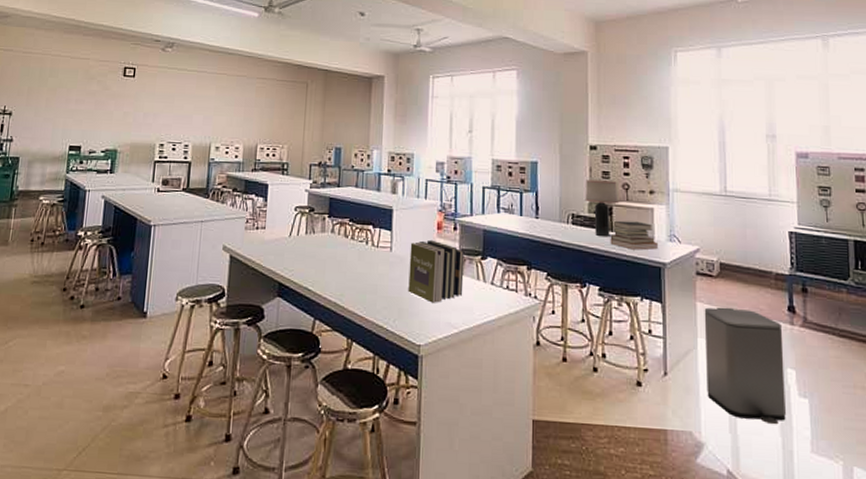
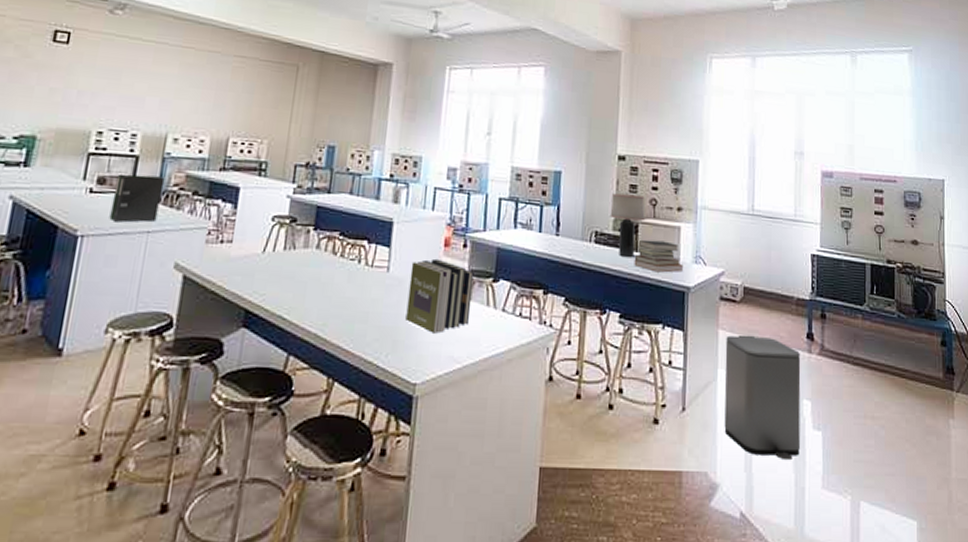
binder: none [173,176,211,215] -> present [109,174,165,223]

